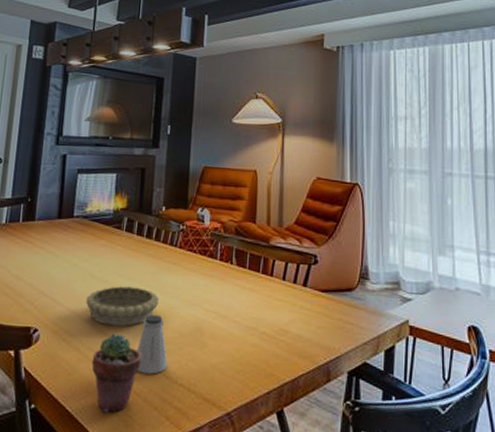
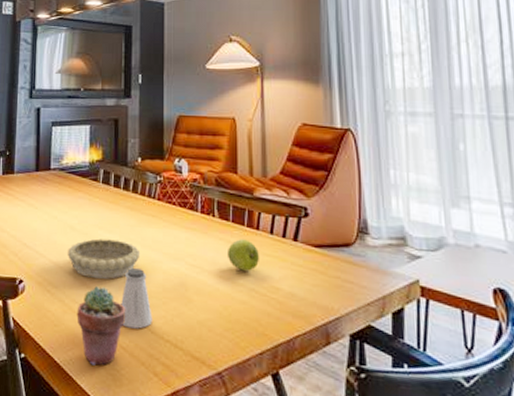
apple: none [241,285,273,315] -> present [226,239,260,271]

